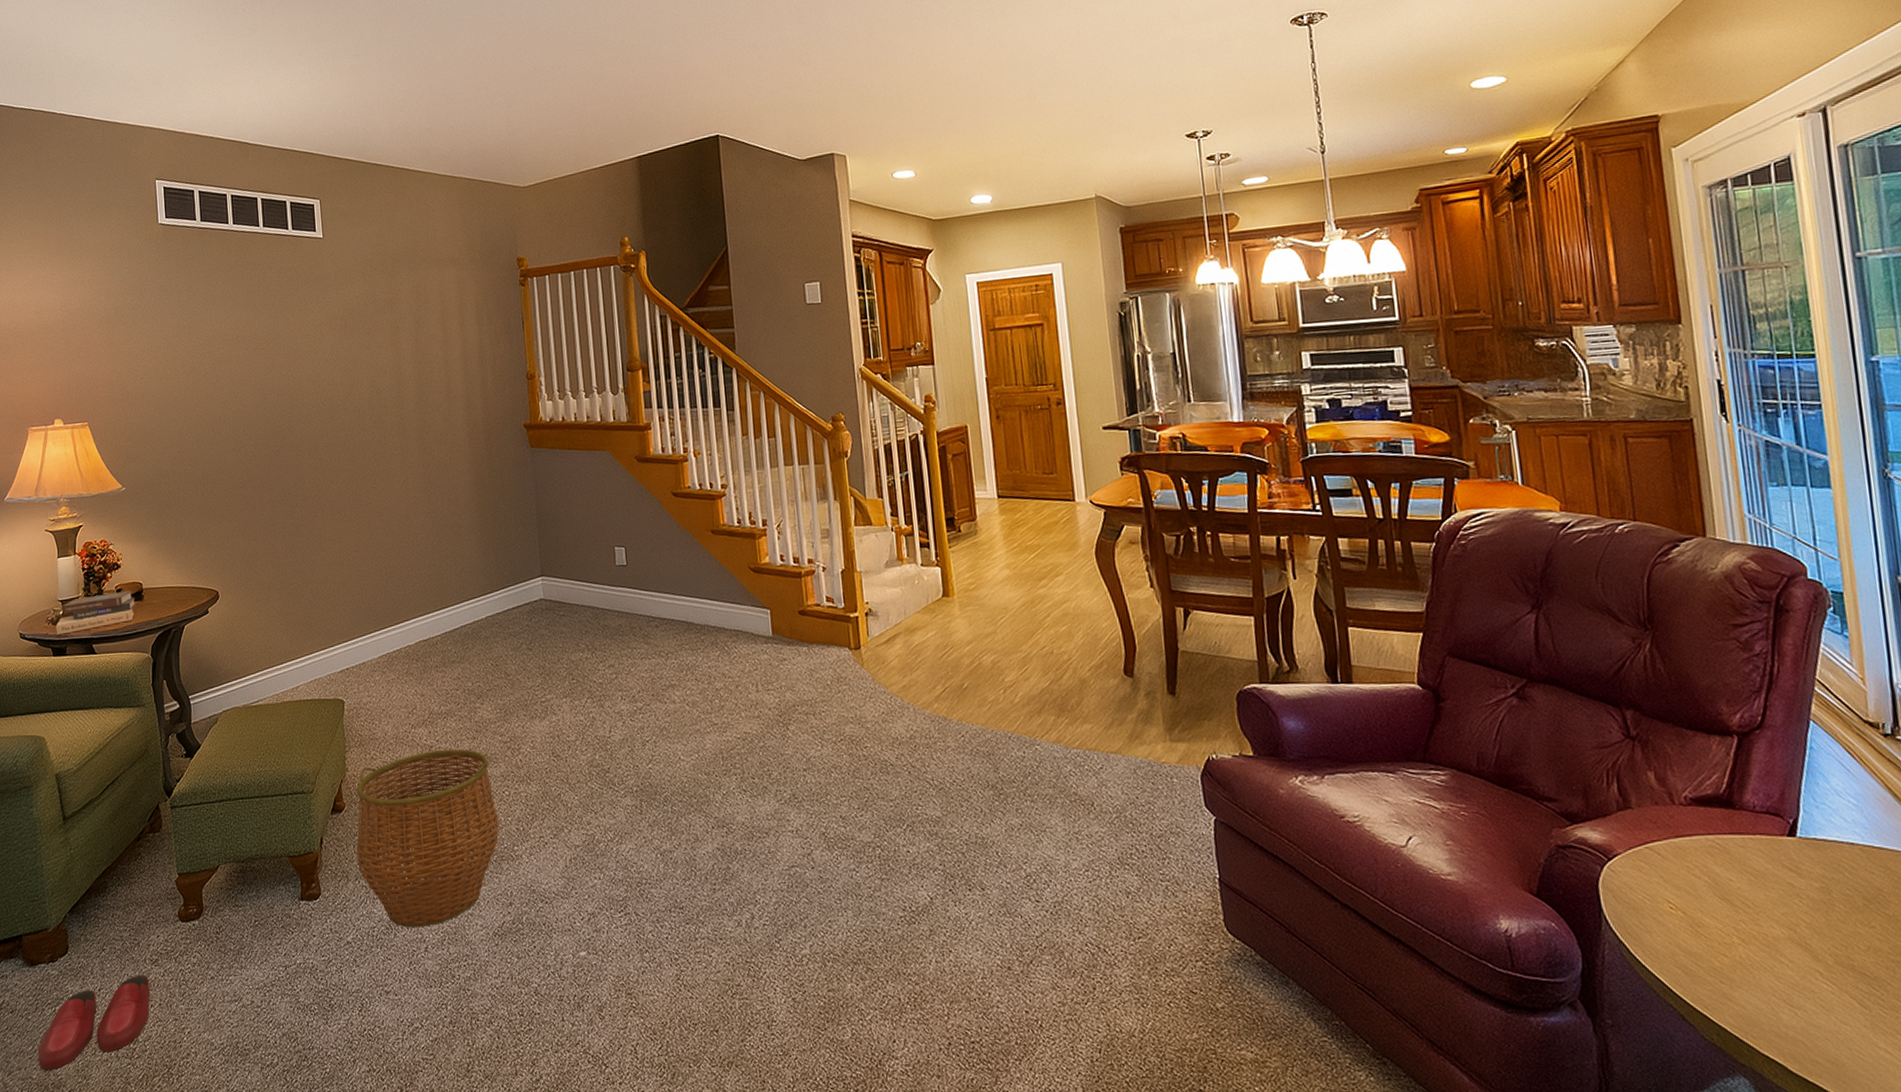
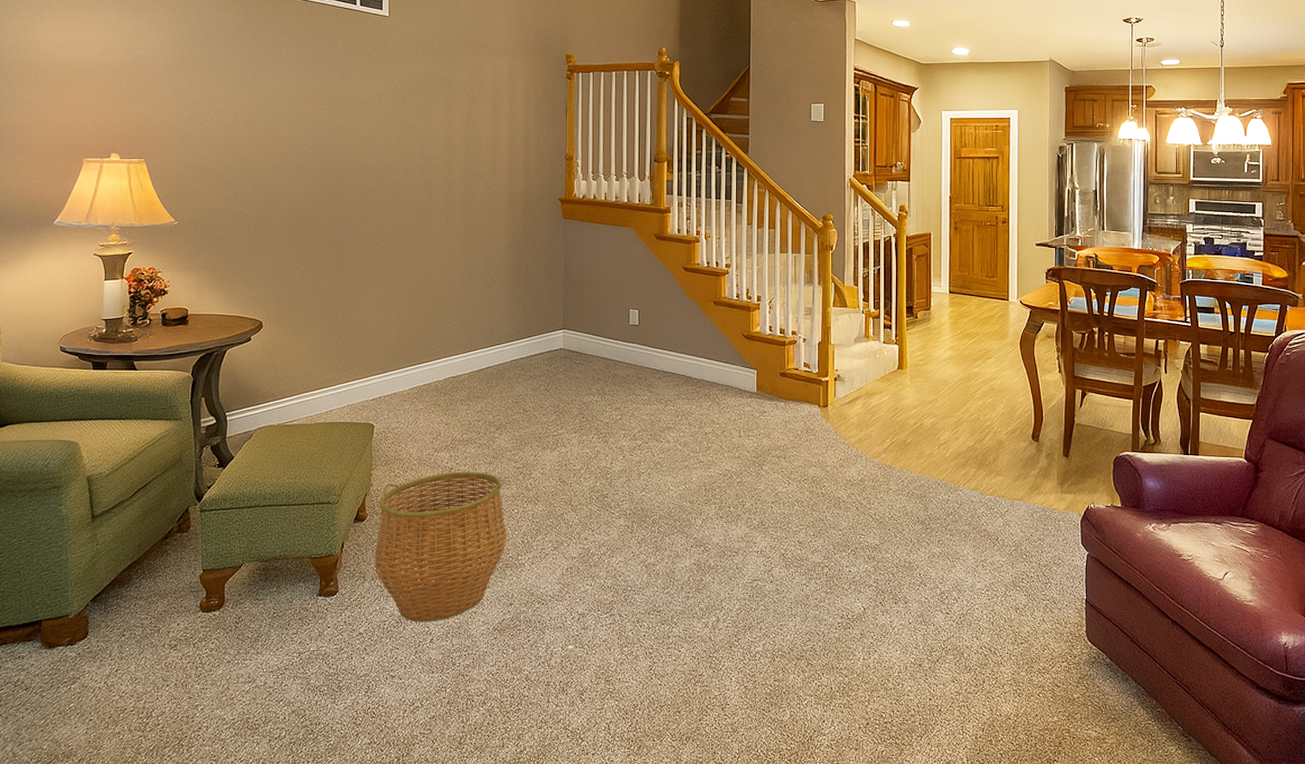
slippers: present [38,974,150,1071] -> none [50,658,167,742]
books: present [56,591,135,635] -> none [98,315,179,350]

